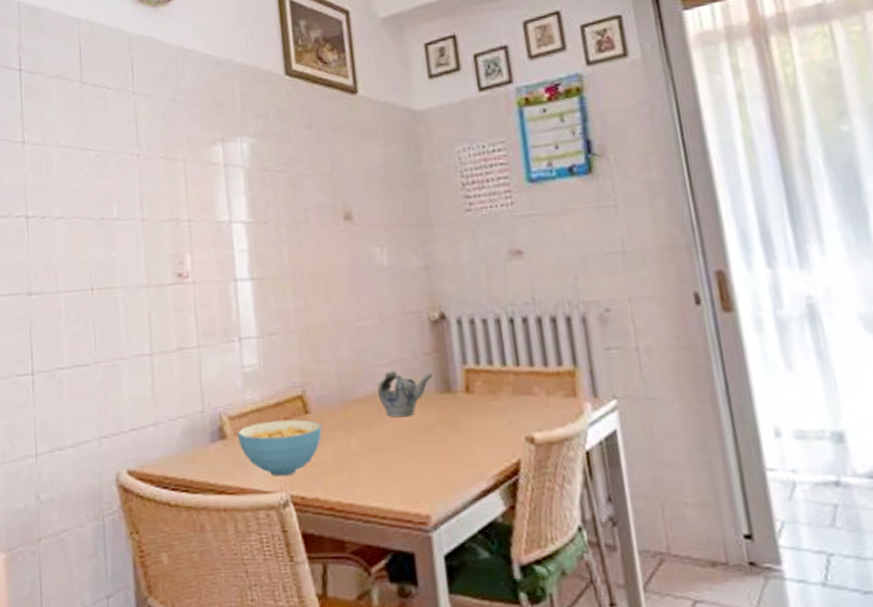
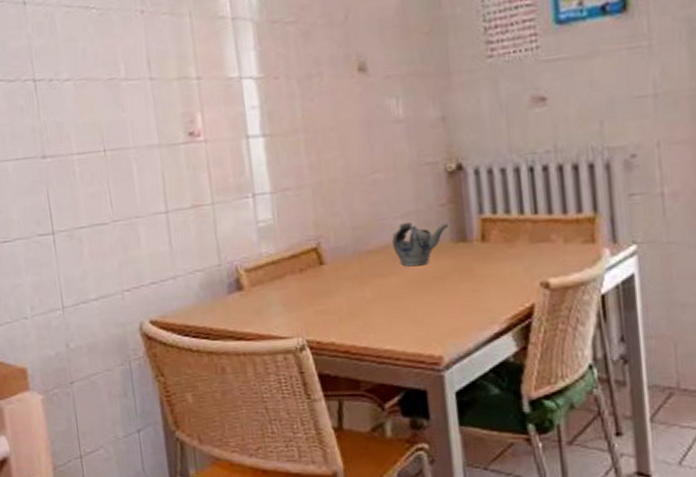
cereal bowl: present [236,419,322,477] -> none [253,270,337,324]

